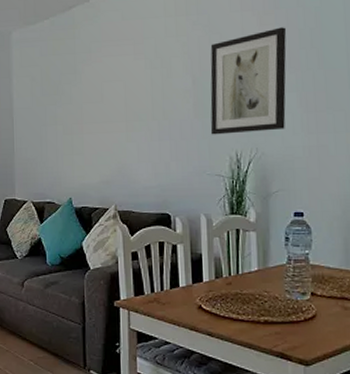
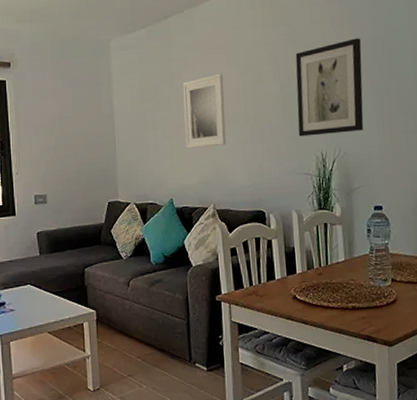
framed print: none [86,66,131,146] -> present [182,73,227,149]

